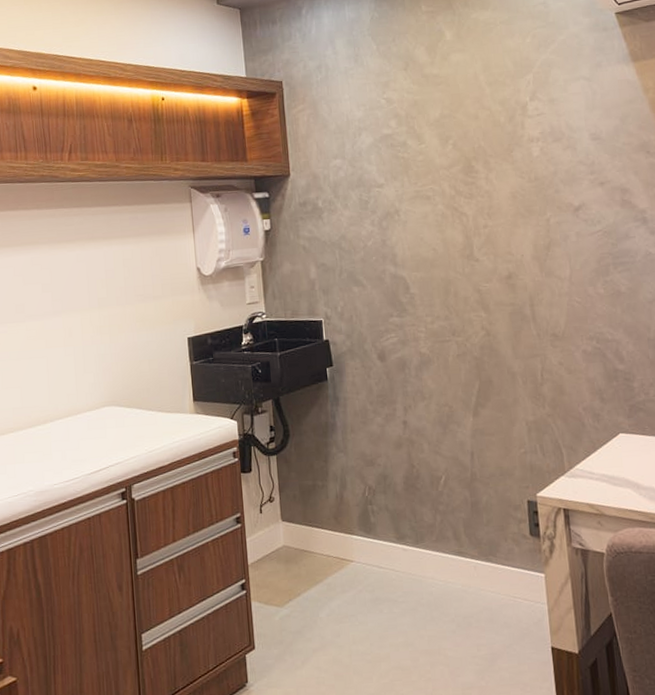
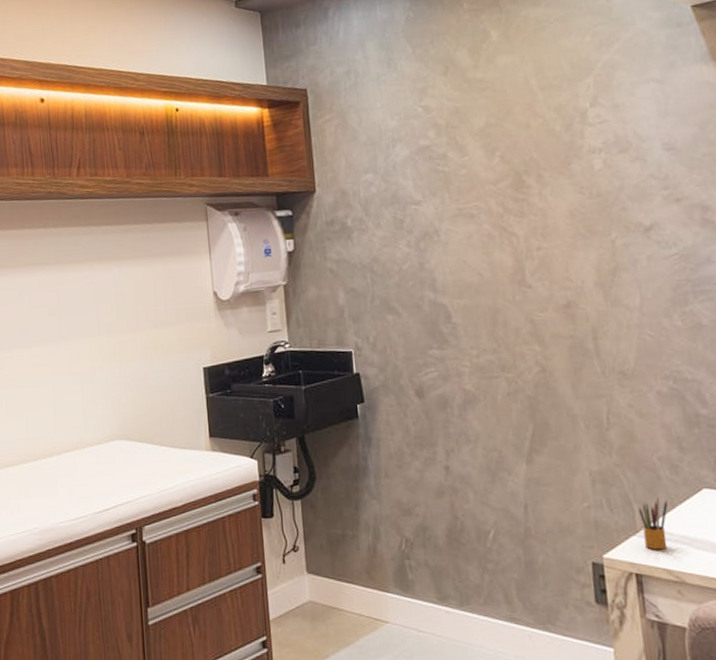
pencil box: none [566,442,591,488] -> present [638,498,668,550]

